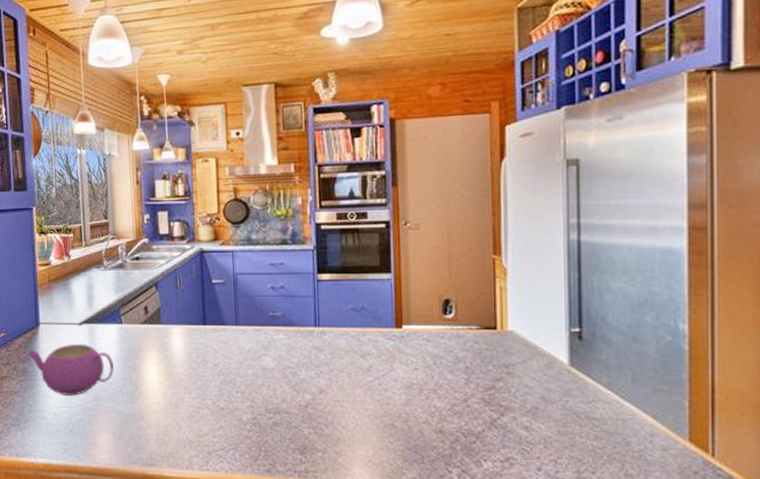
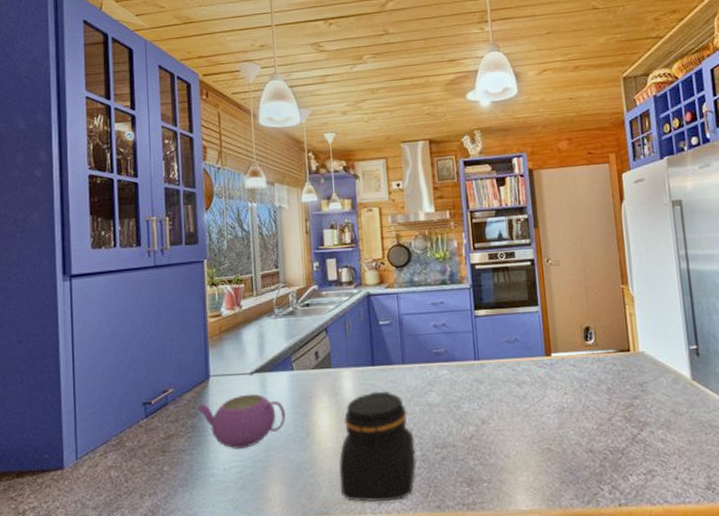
jar: none [167,351,247,460] -> present [339,391,416,503]

